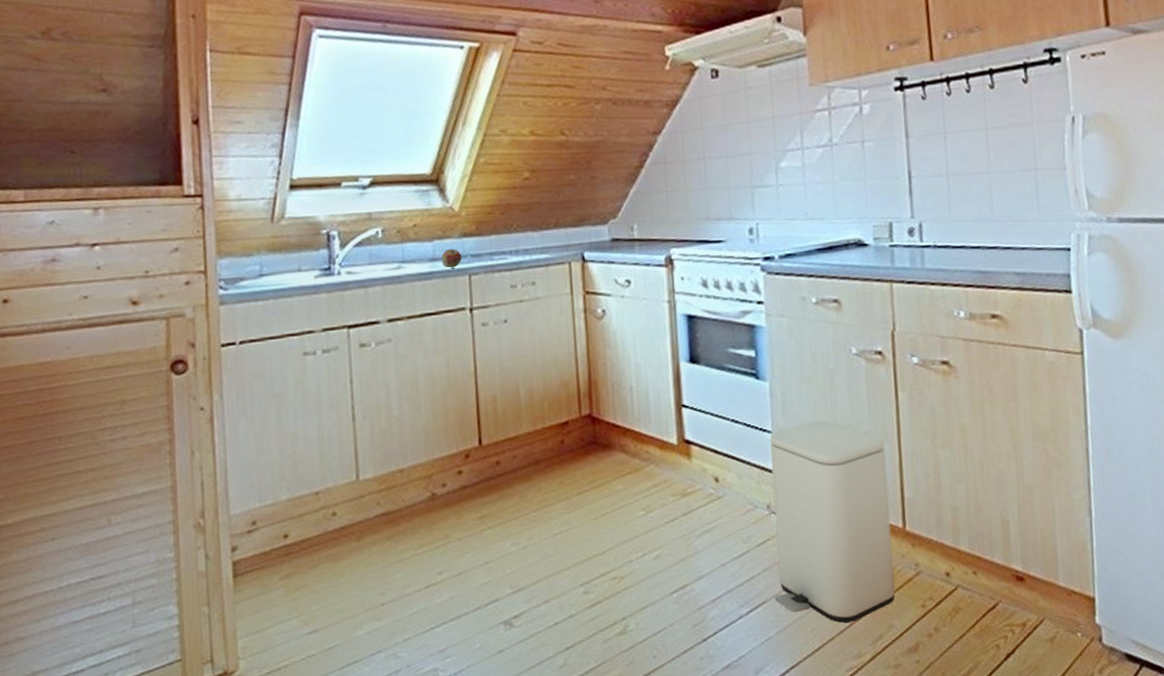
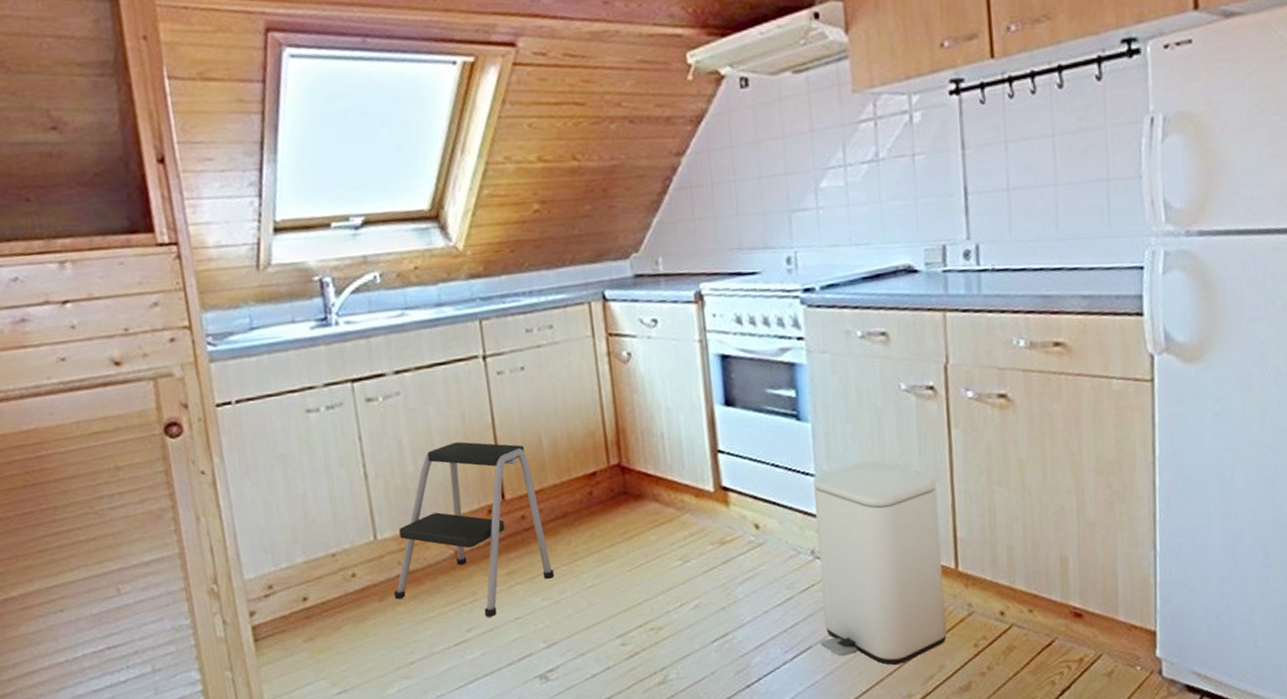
step stool: none [371,388,524,561] -> present [394,441,555,617]
fruit: present [441,249,463,268] -> none [447,292,471,314]

